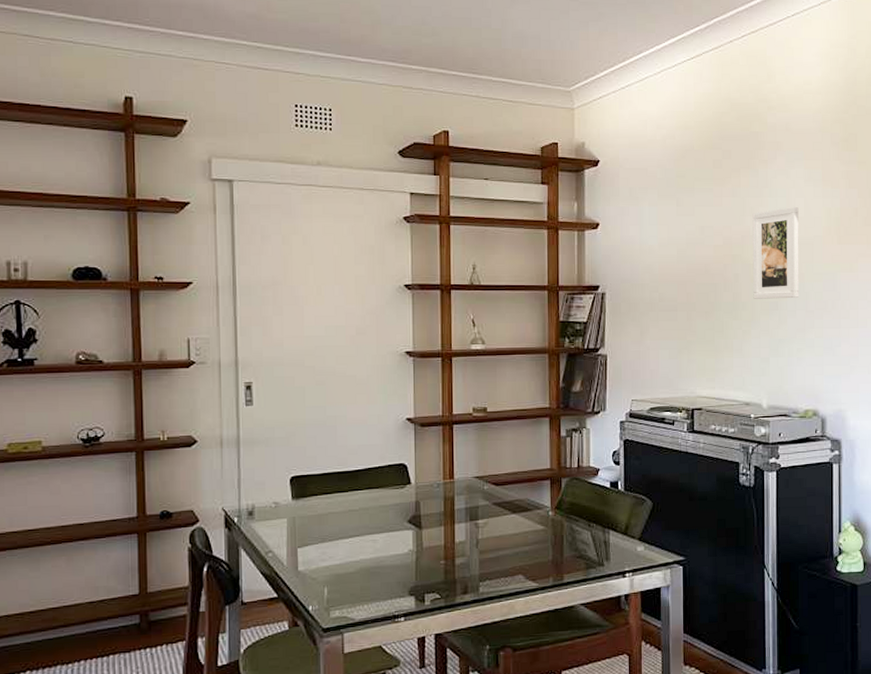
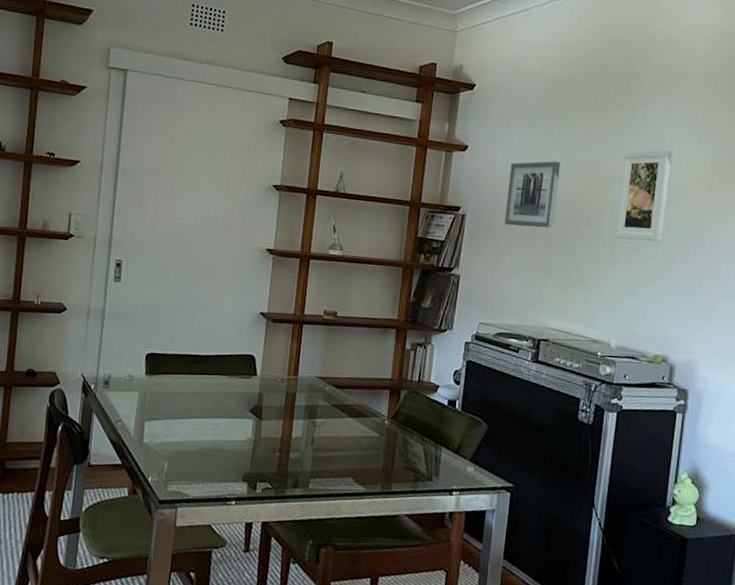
wall art: none [644,229,693,299] -> present [504,161,561,229]

